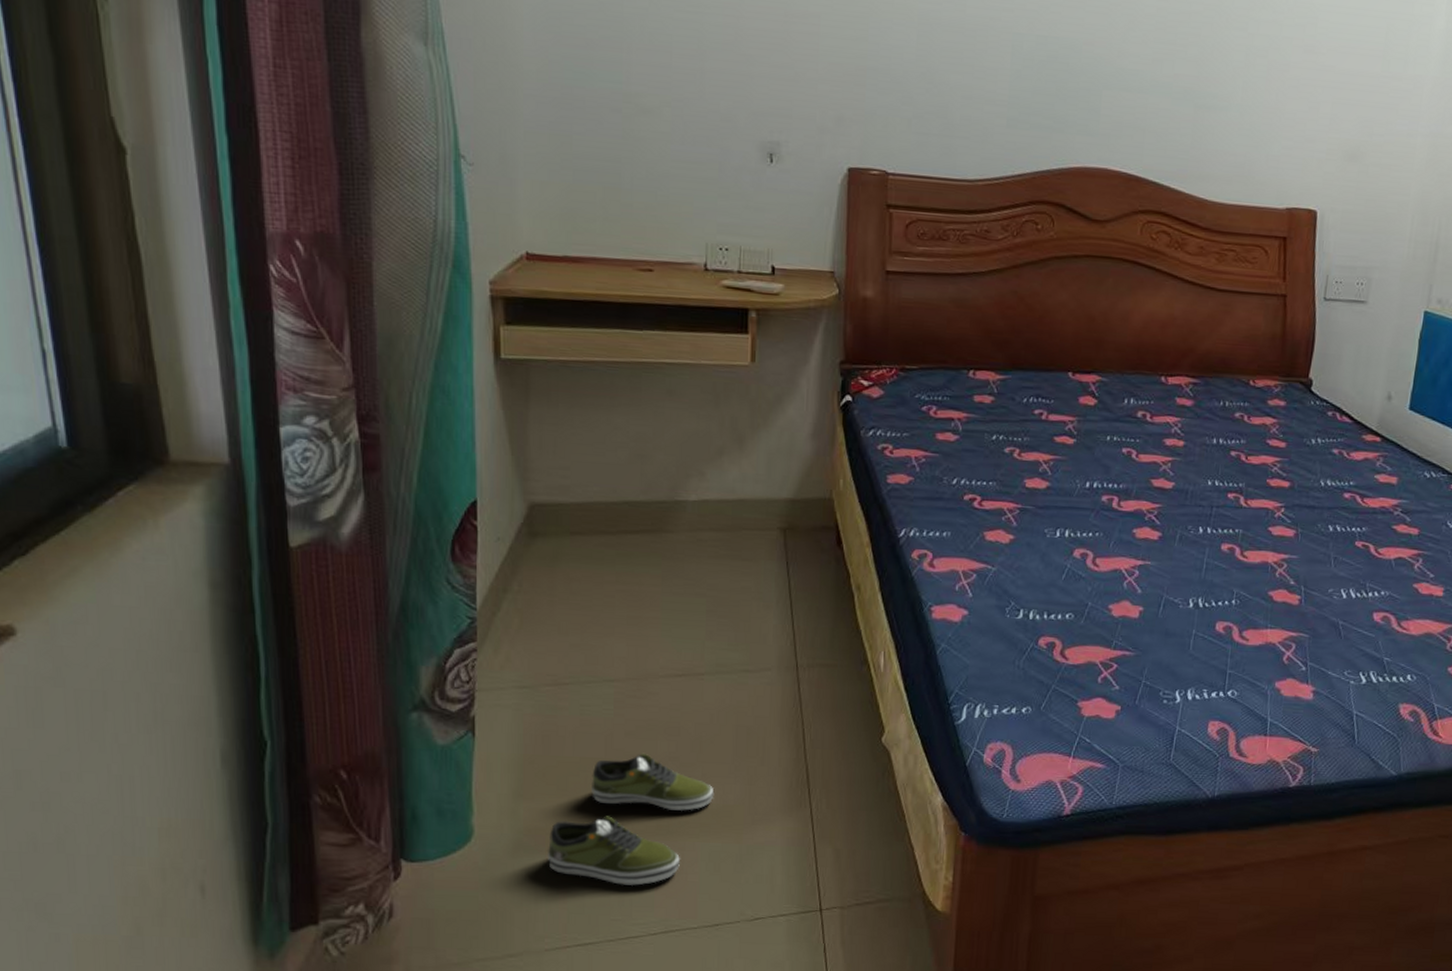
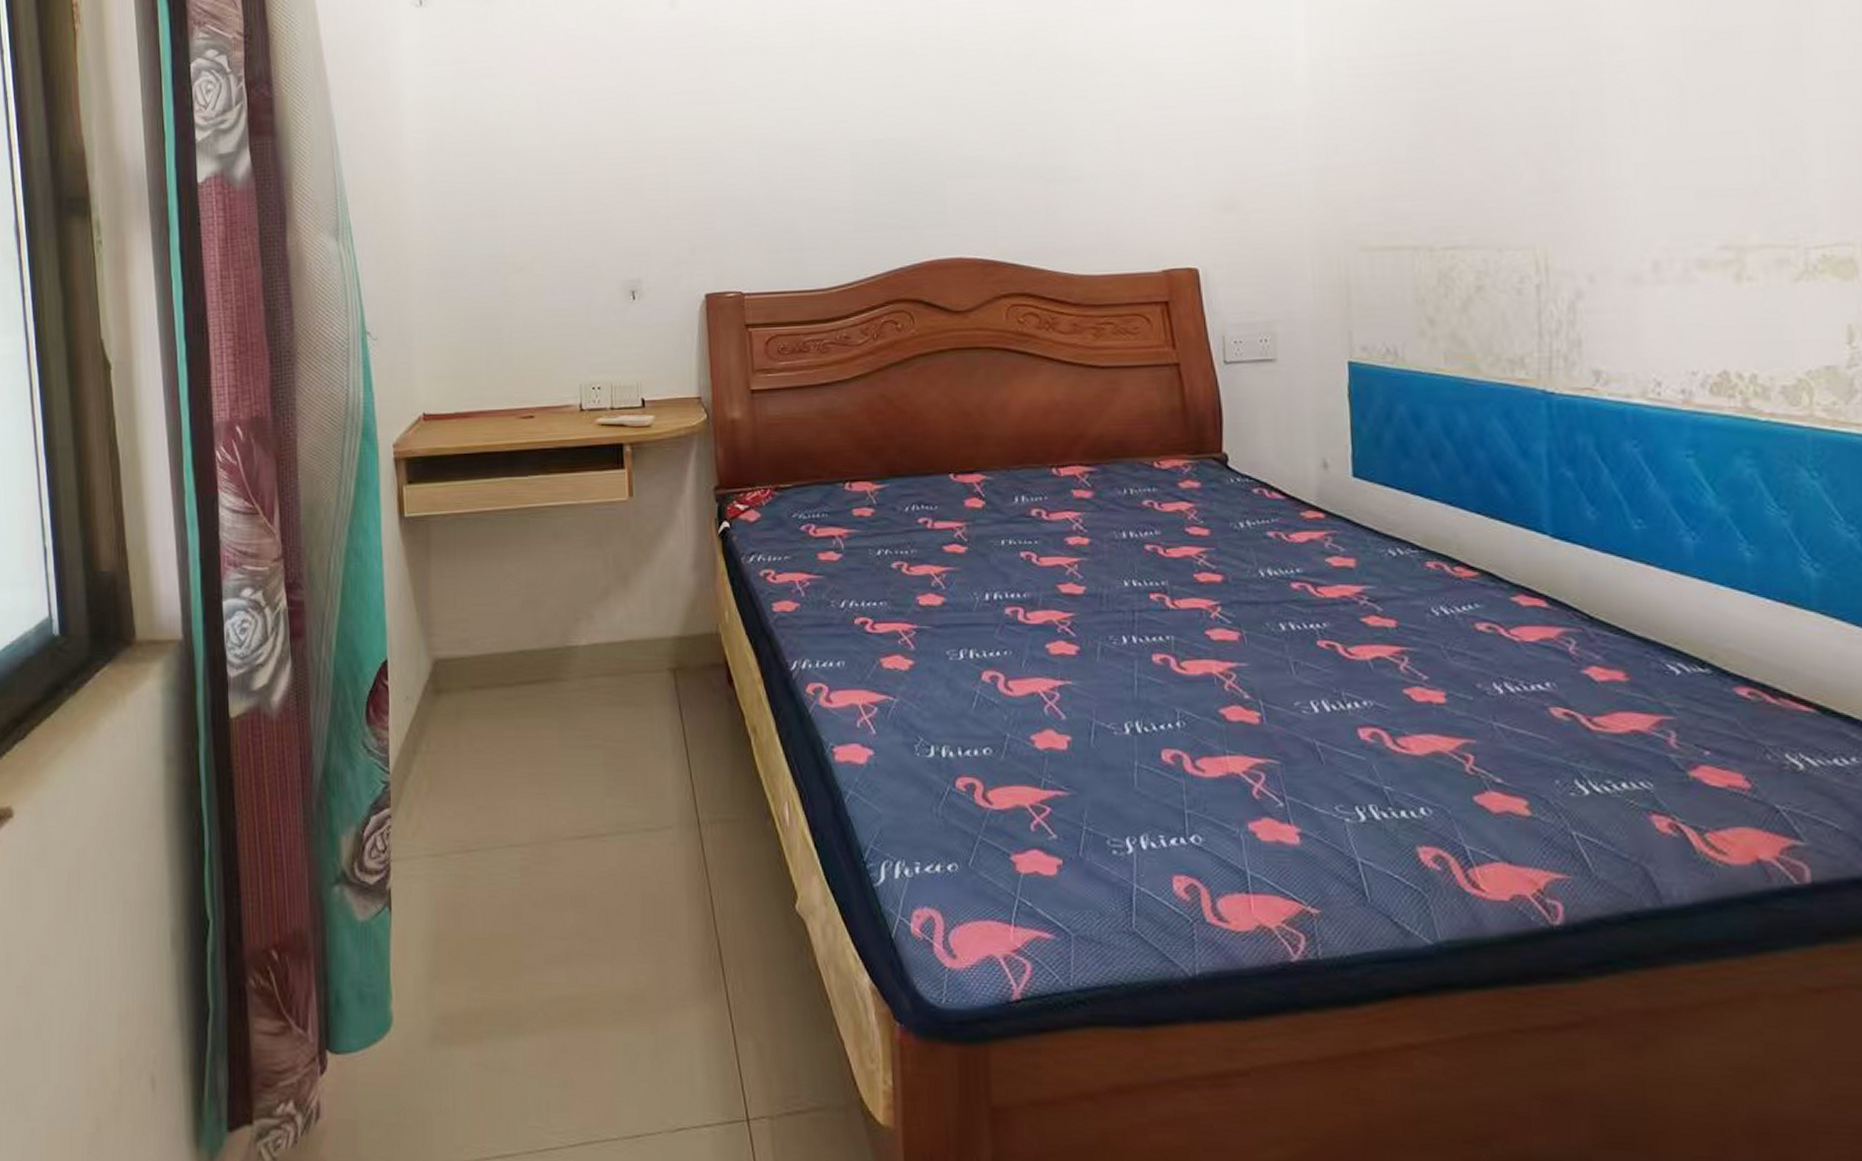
shoe: present [547,752,715,886] -> none [462,927,625,1085]

